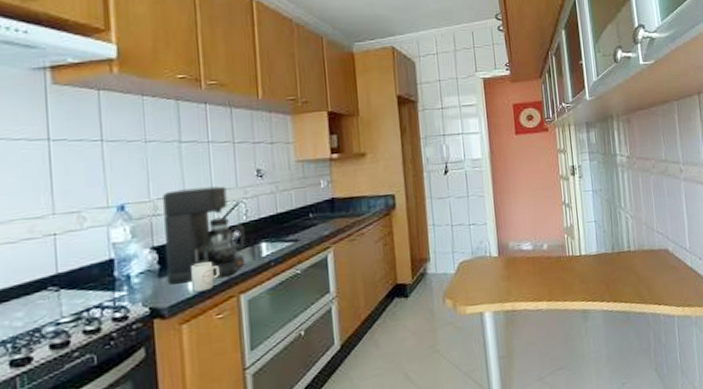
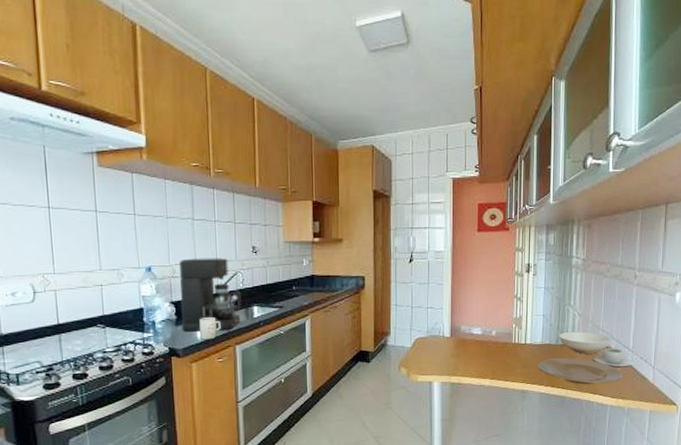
plate: none [596,266,686,296] -> present [538,358,623,385]
bowl: none [613,235,667,261] -> present [558,331,610,354]
teacup: none [653,250,694,272] -> present [594,348,634,367]

